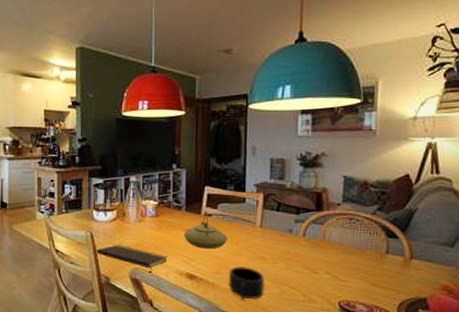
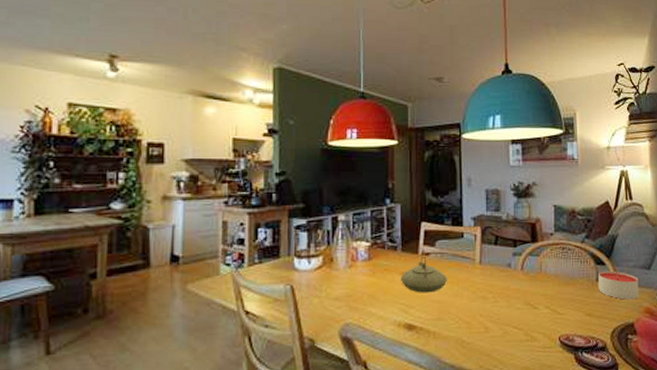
notepad: present [95,245,168,273] -> none [296,297,383,328]
mug: present [229,266,265,299] -> none [451,308,487,347]
candle: none [388,244,437,275] -> present [598,270,639,300]

